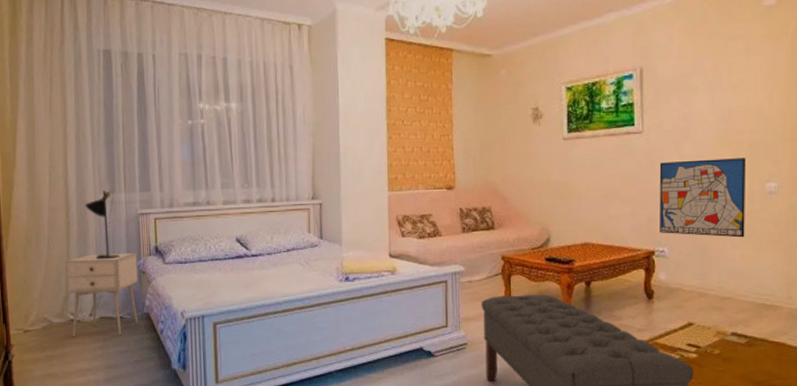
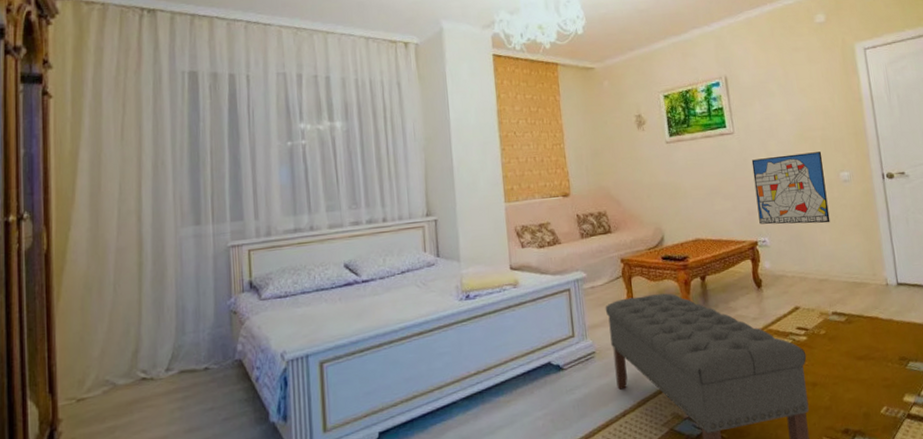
nightstand: present [65,253,138,337] -> none [135,291,228,400]
table lamp: present [85,191,120,260] -> none [163,223,206,303]

